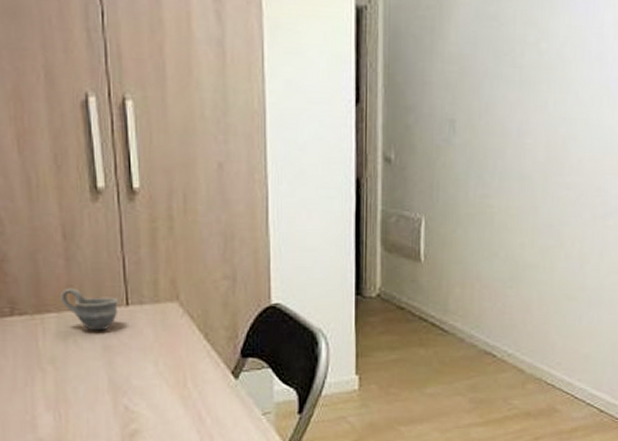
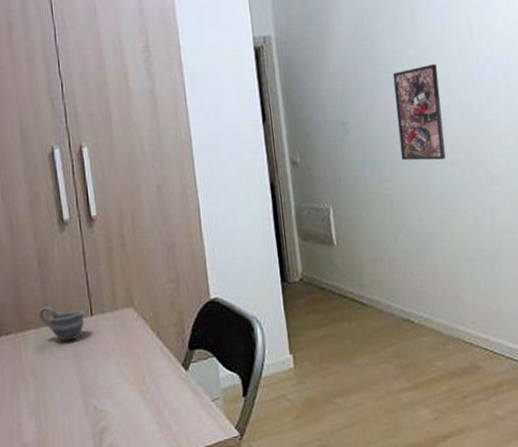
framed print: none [512,64,570,182] -> present [392,63,446,161]

